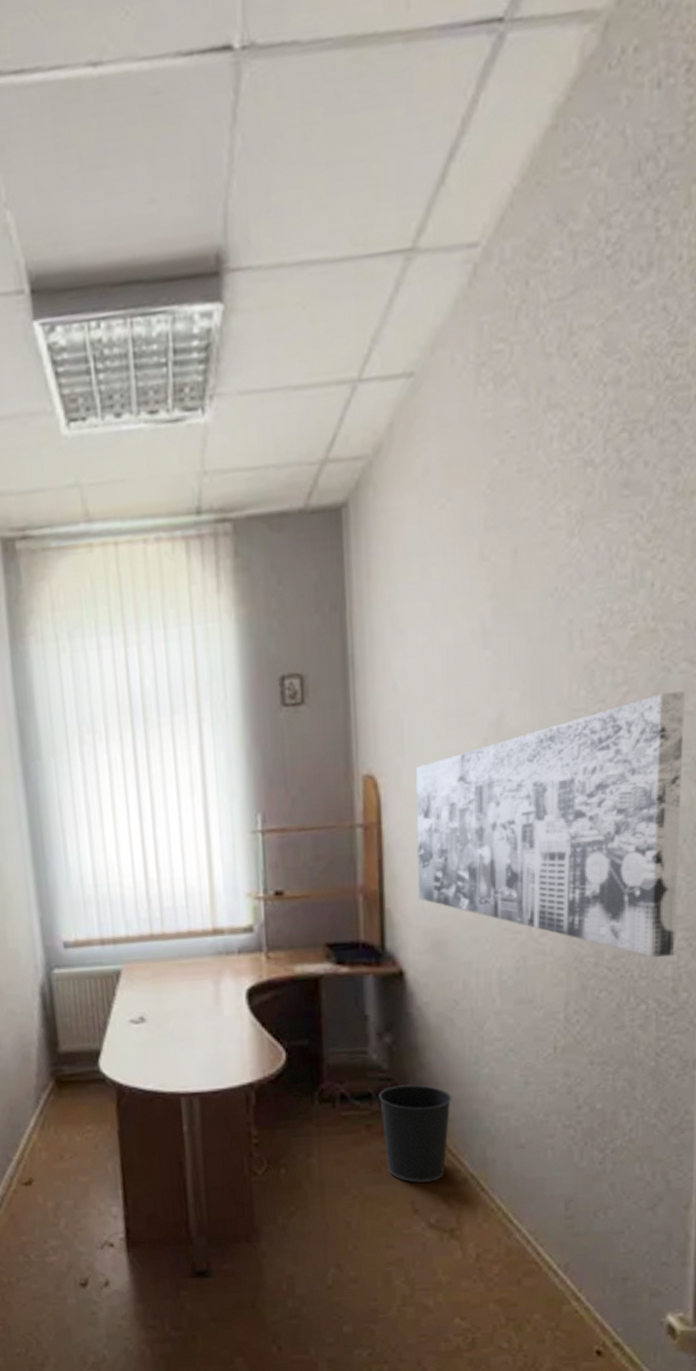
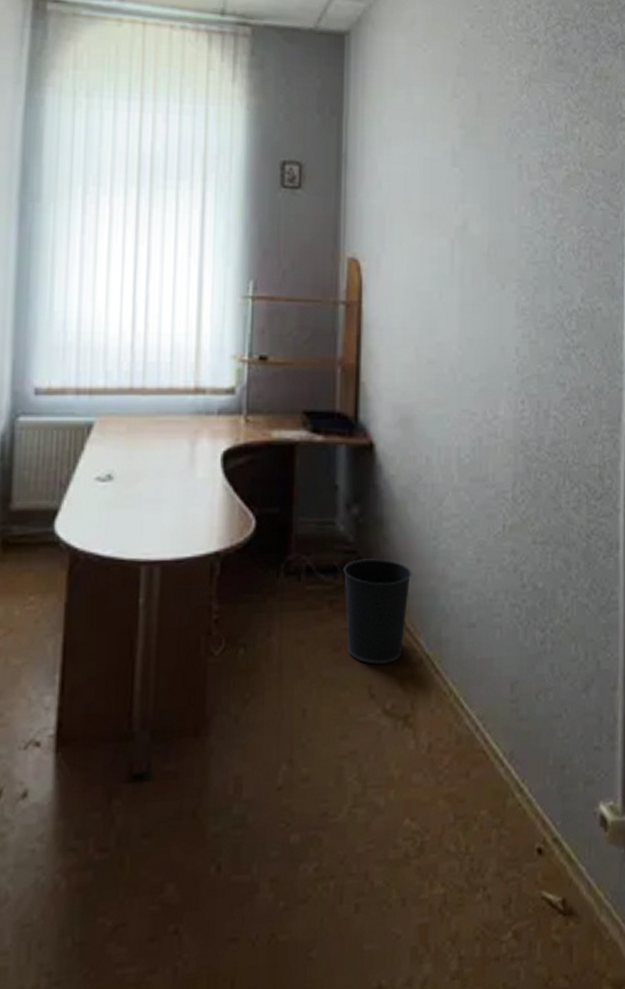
wall art: present [416,691,685,958] -> none [390,223,604,446]

